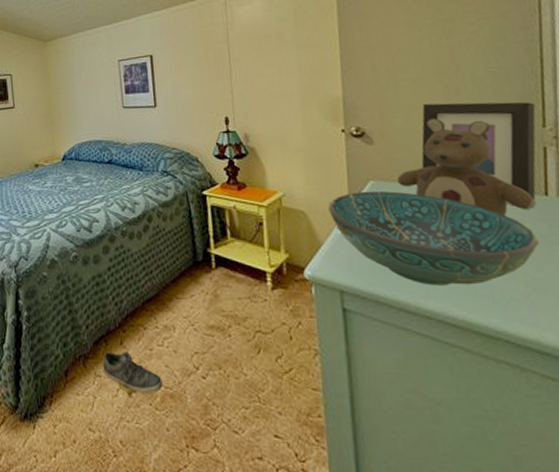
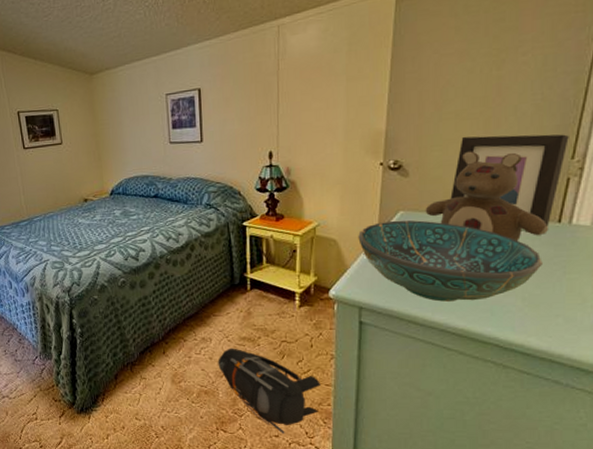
shoe: present [102,352,163,397] -> none [147,359,199,394]
backpack: none [183,338,308,456] -> present [218,348,321,434]

